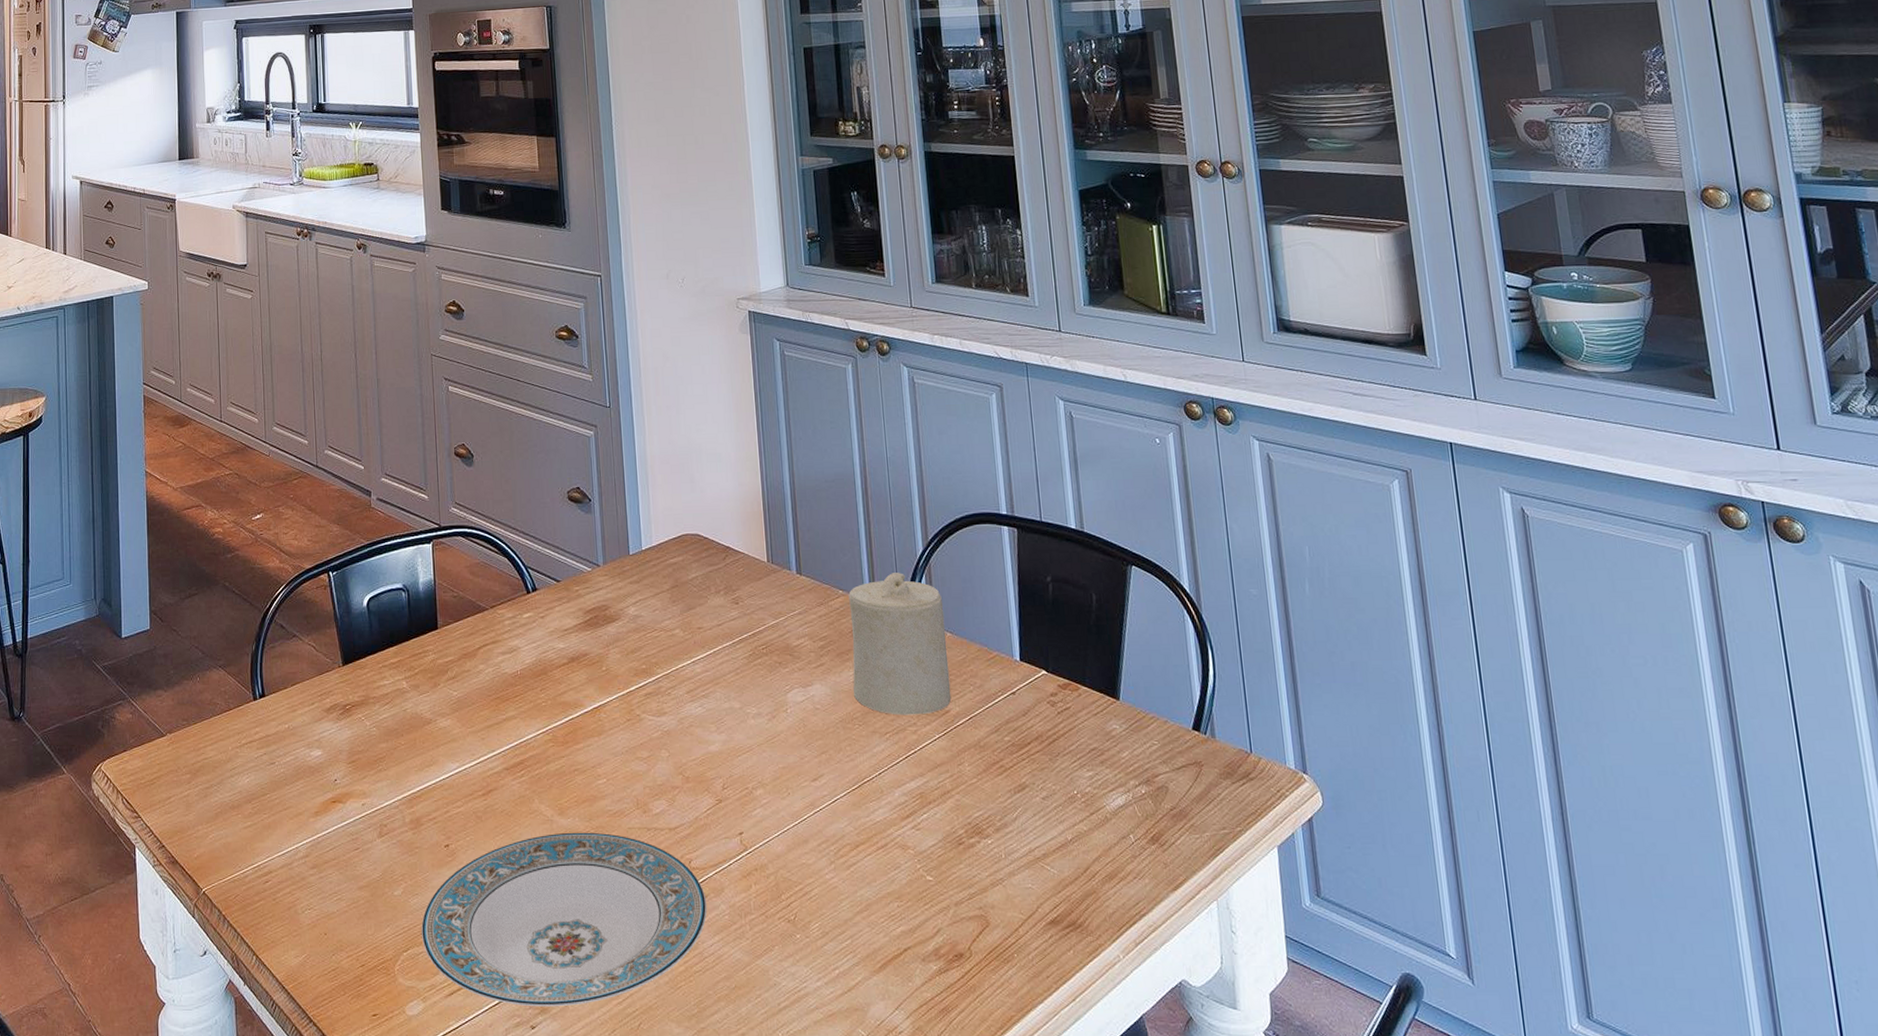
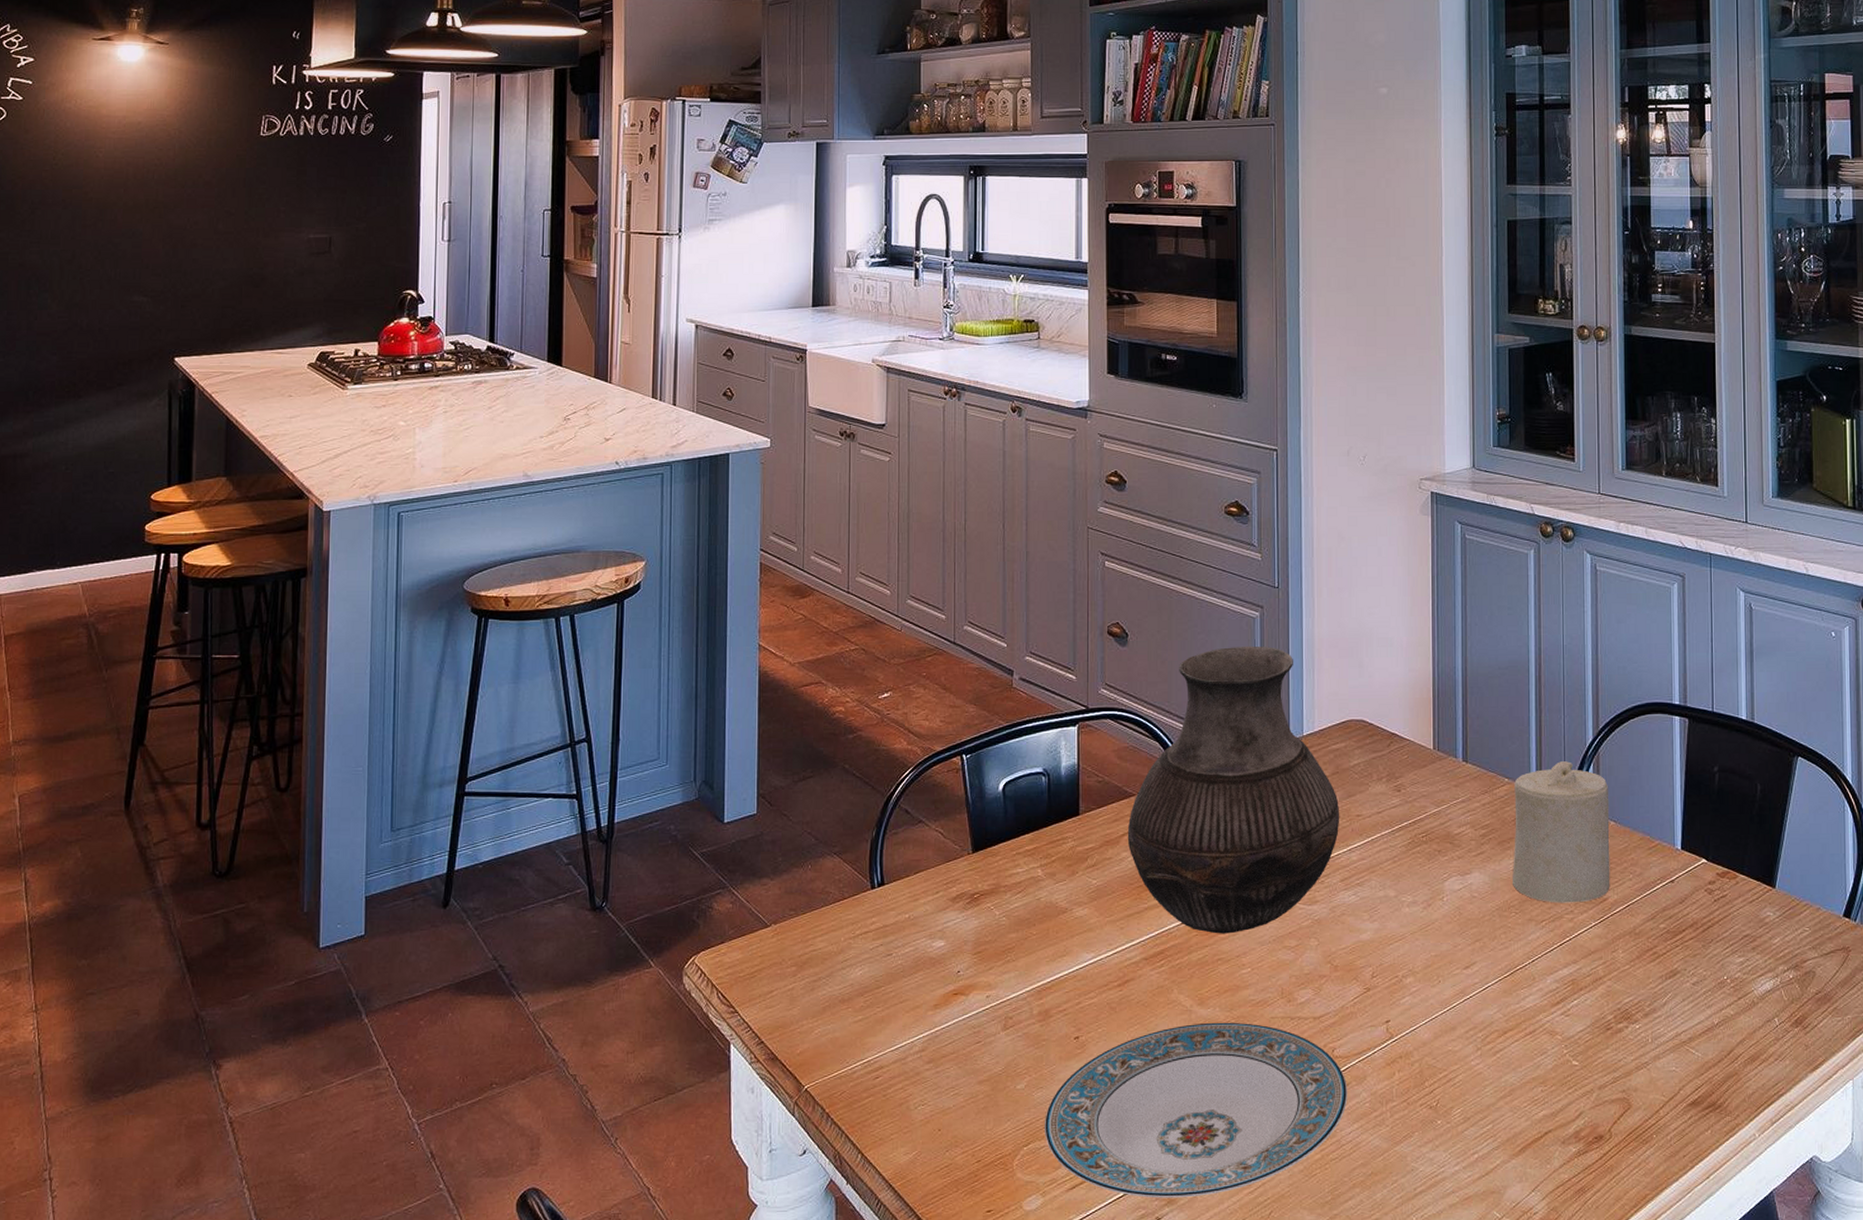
vase: none [483,463,682,745] -> present [1127,646,1340,934]

